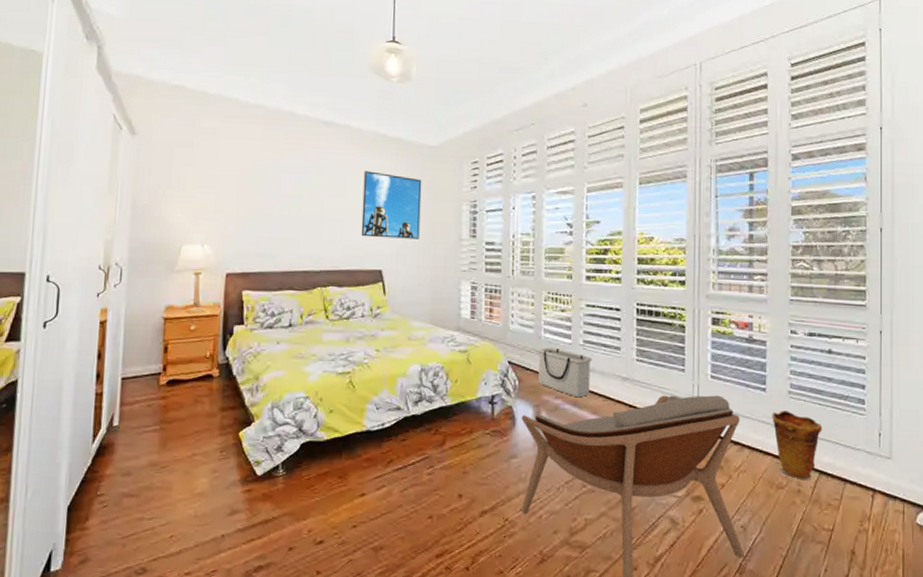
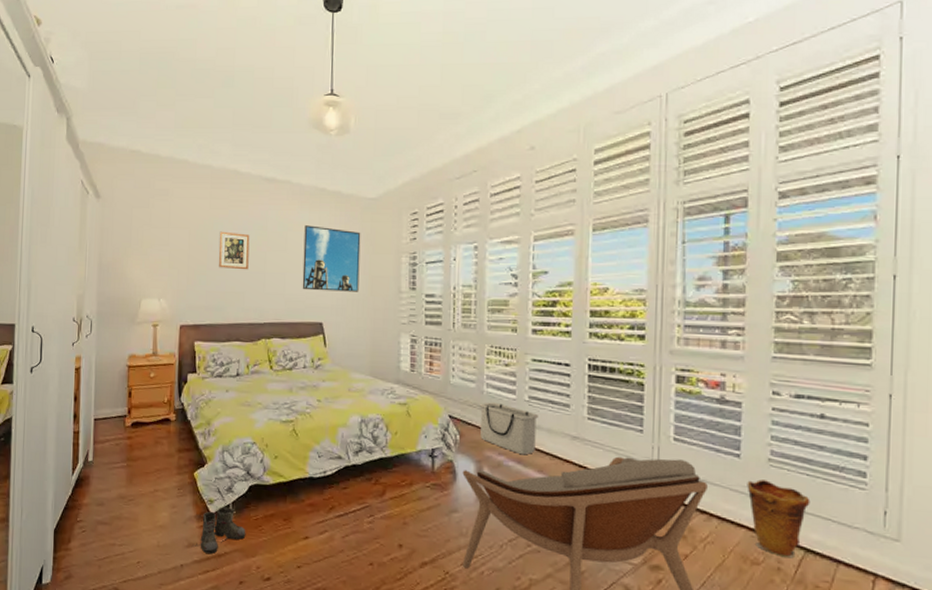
boots: none [237,468,297,520] -> present [194,507,246,554]
picture frame: none [271,174,306,216] -> present [218,231,250,270]

